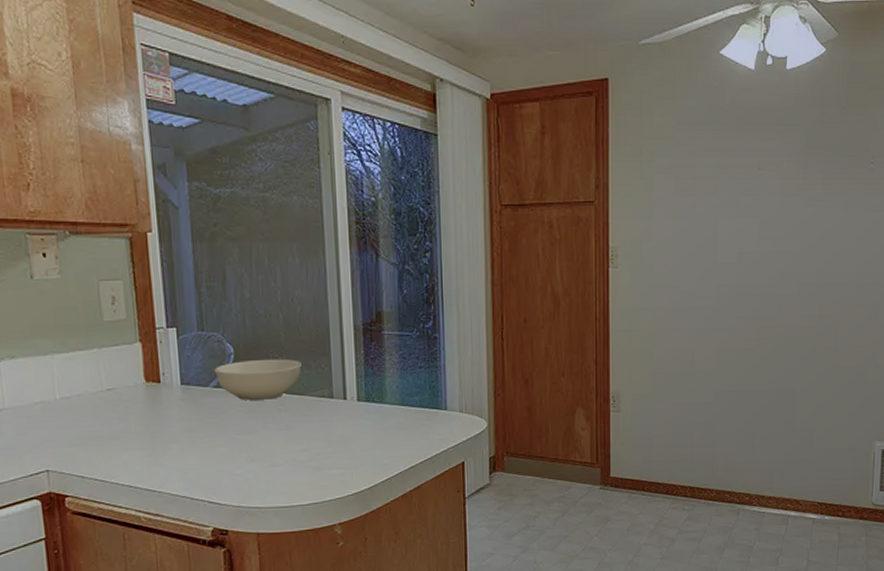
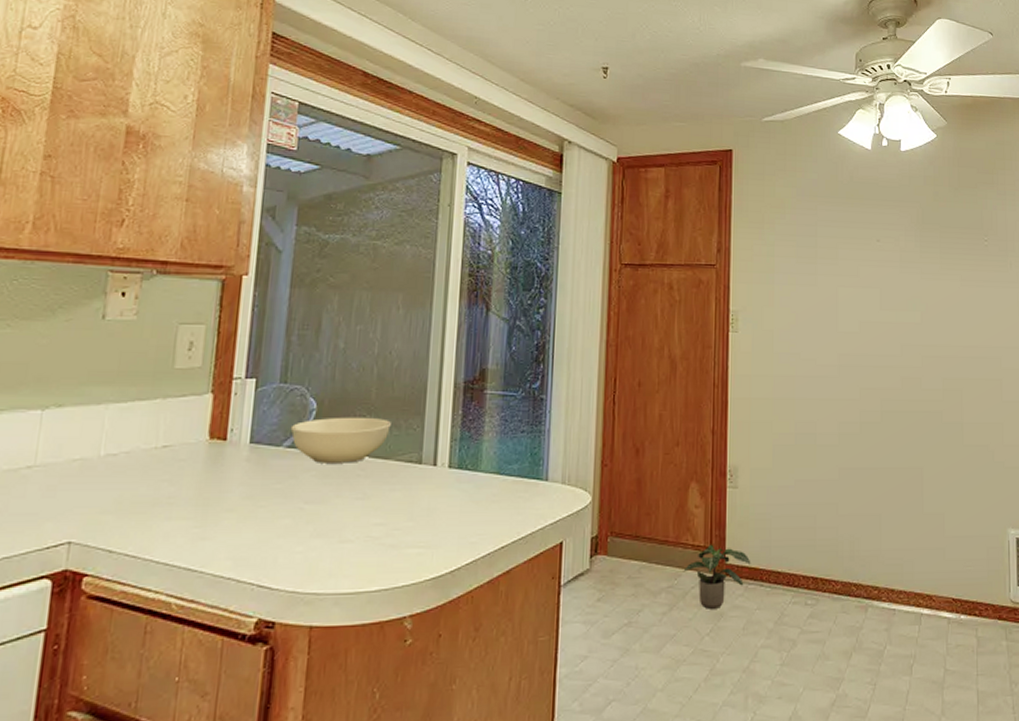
potted plant: none [573,460,634,515] -> present [683,544,751,609]

